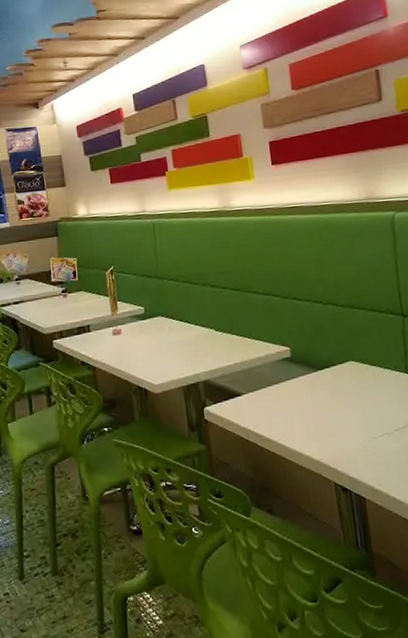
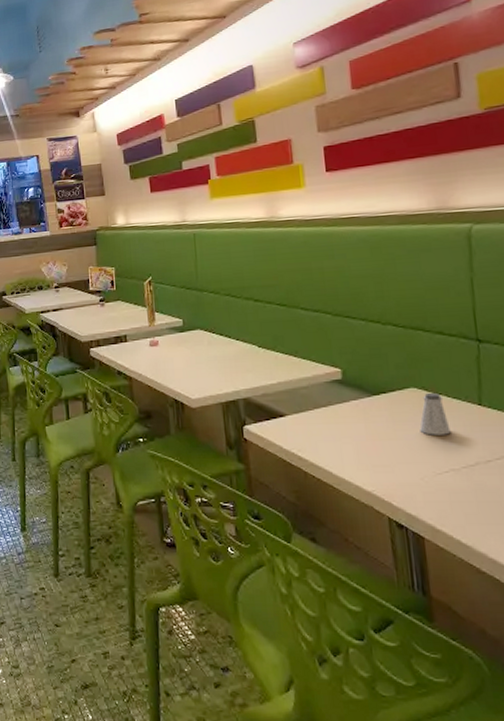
saltshaker: none [358,364,384,404] -> present [419,392,451,435]

